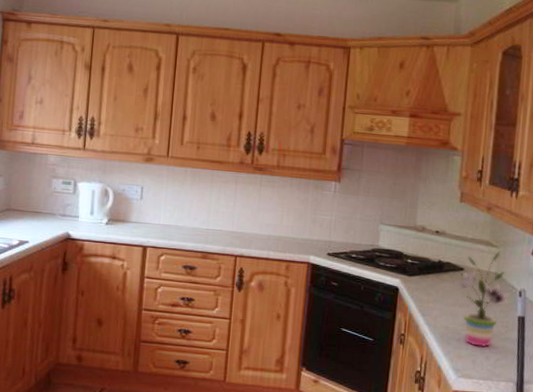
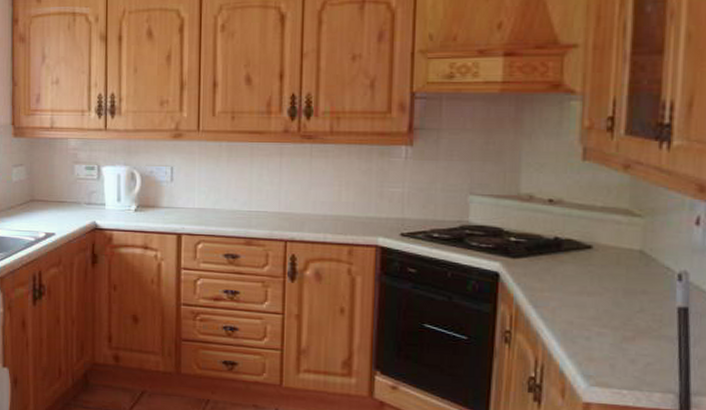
potted plant: present [453,251,510,348] -> none [577,222,664,348]

